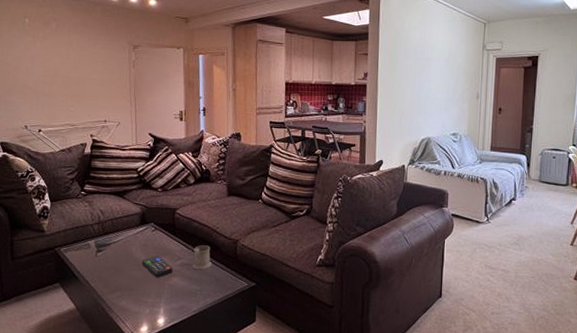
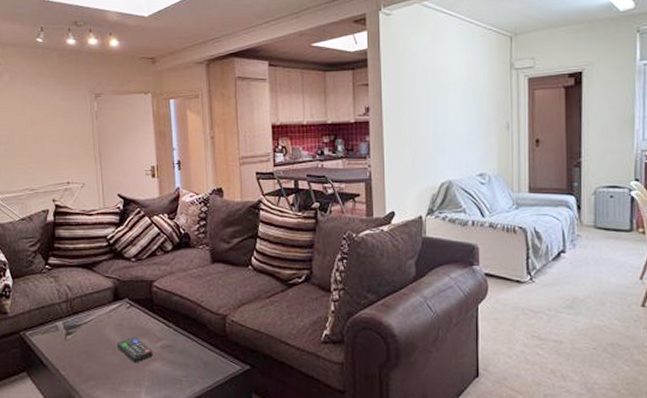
mug: present [192,245,211,270] -> none [175,323,197,352]

